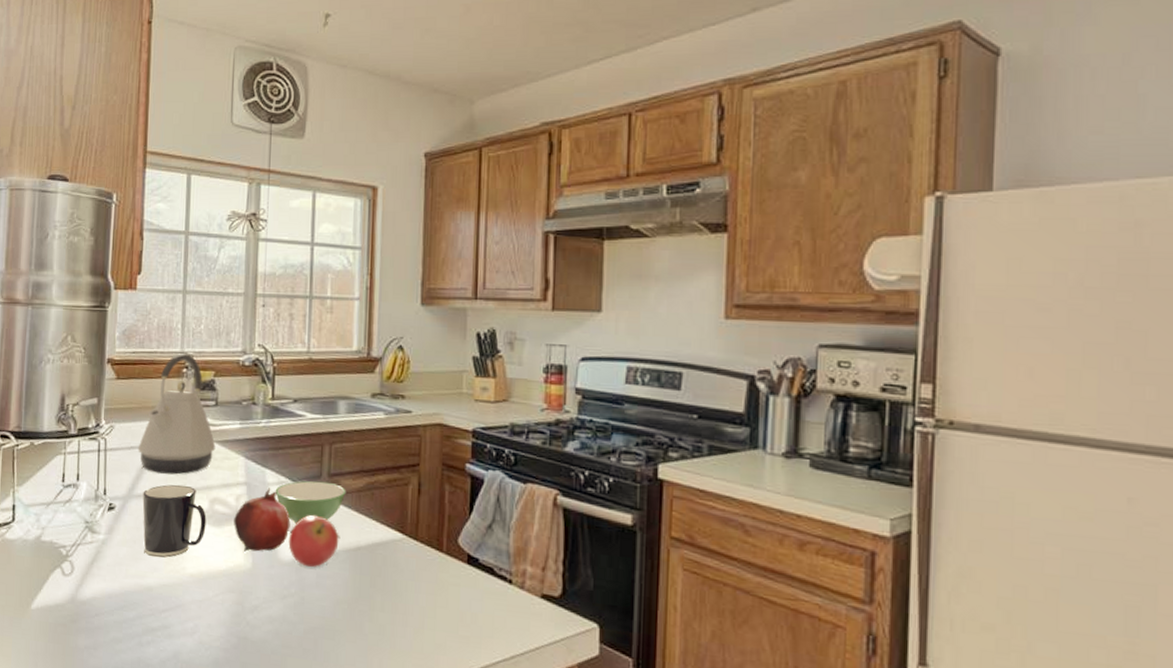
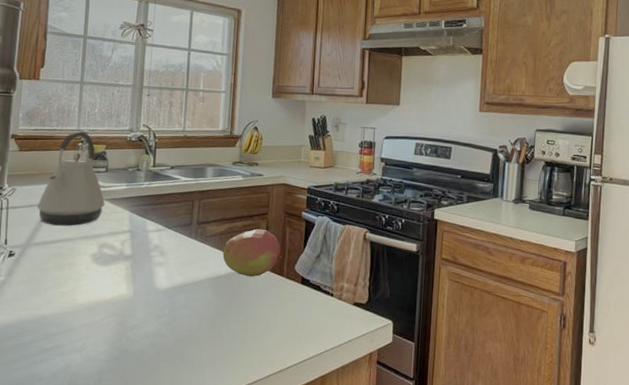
mug: present [142,484,207,558] -> none [40,234,96,293]
fruit: present [234,487,291,552] -> none [119,234,166,284]
bowl: present [275,480,346,524] -> none [154,227,211,261]
fruit: present [288,515,339,567] -> none [163,254,205,293]
fruit: none [362,484,441,551] -> present [222,228,283,277]

